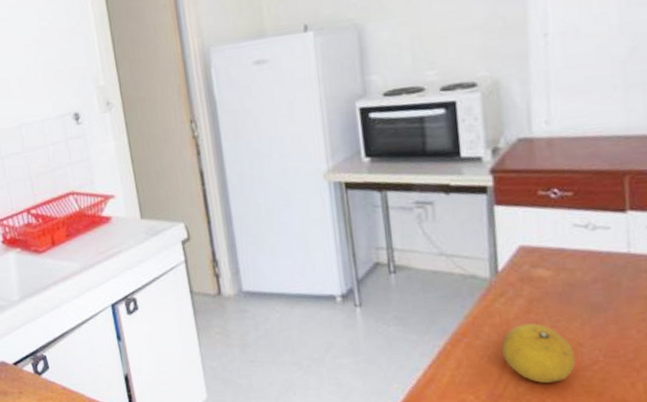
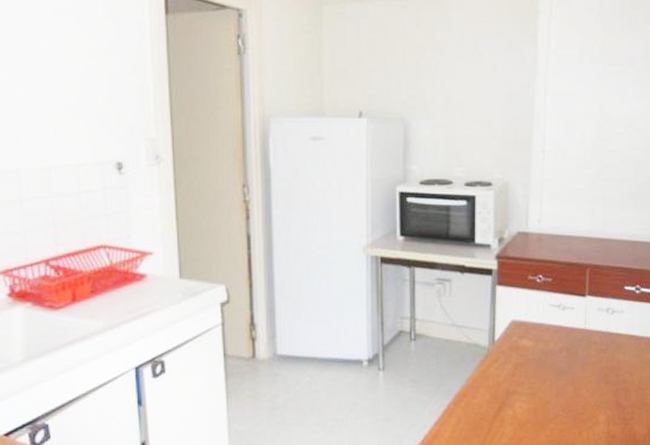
fruit: present [502,324,576,383] -> none [492,385,544,435]

